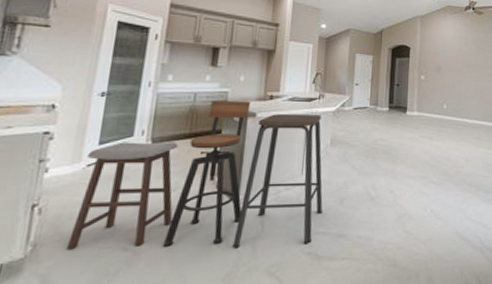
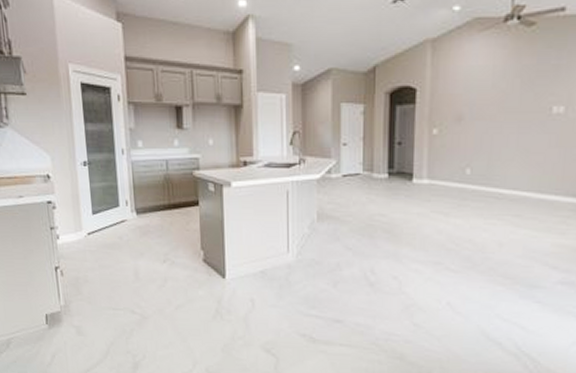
bar stool: present [66,142,179,250] -> none [85,212,168,311]
bar stool: present [162,101,251,248] -> none [164,169,230,317]
bar stool: present [233,114,323,248] -> none [226,183,314,326]

